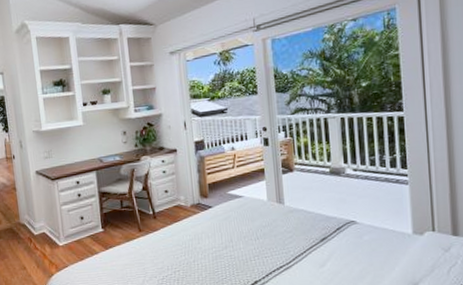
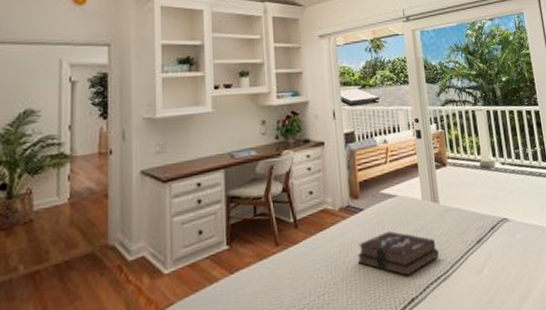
hardback book: none [206,225,283,264] -> present [356,230,440,277]

